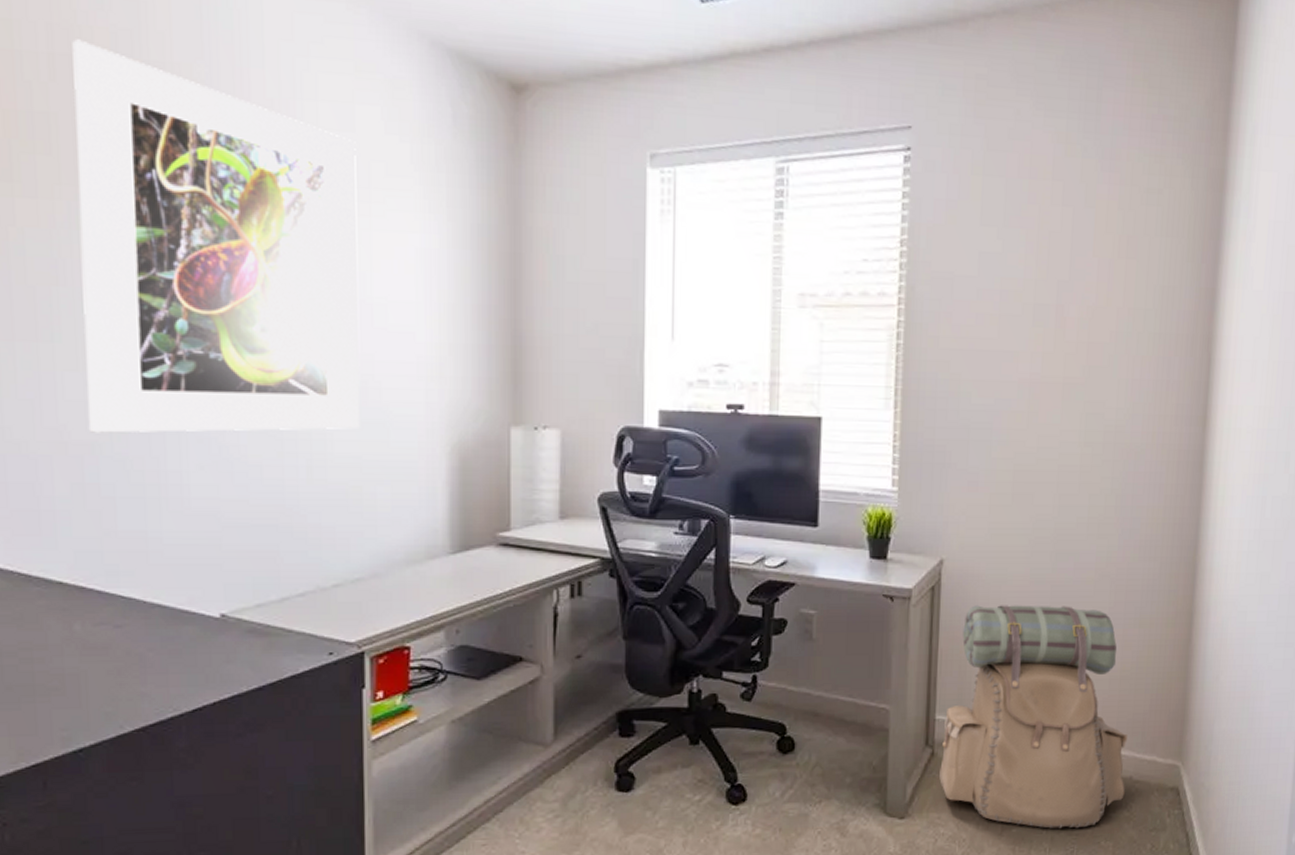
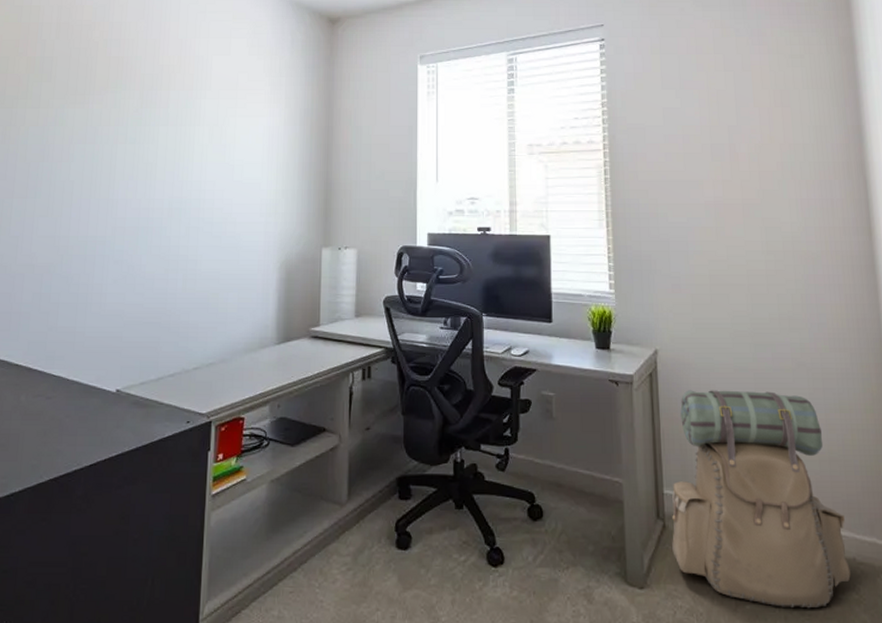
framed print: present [72,39,360,433] -> none [48,14,230,258]

